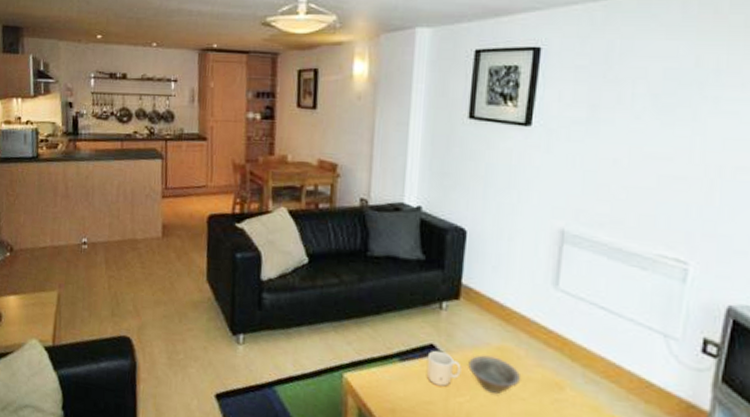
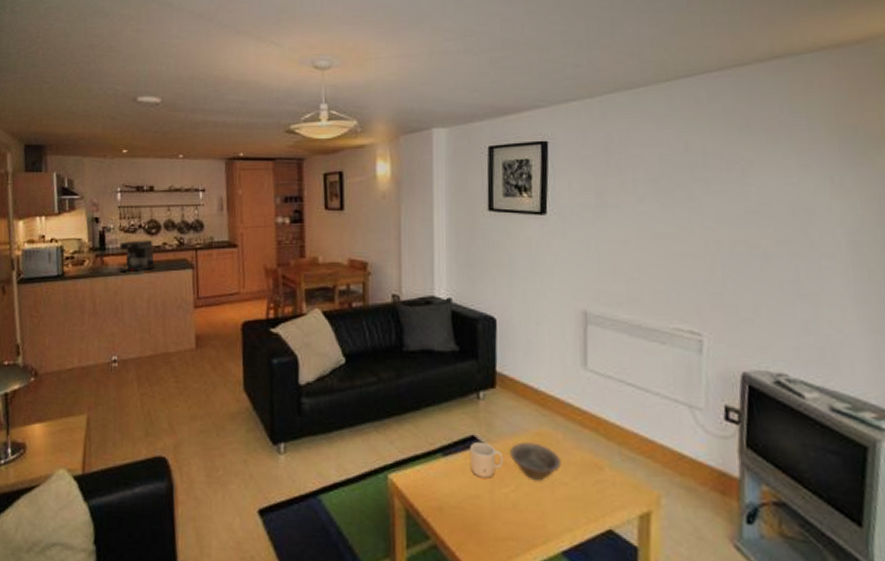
coffee maker: none [91,127,125,160] -> present [119,240,155,273]

